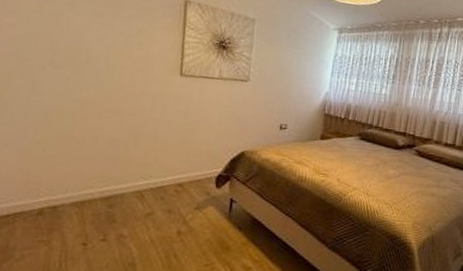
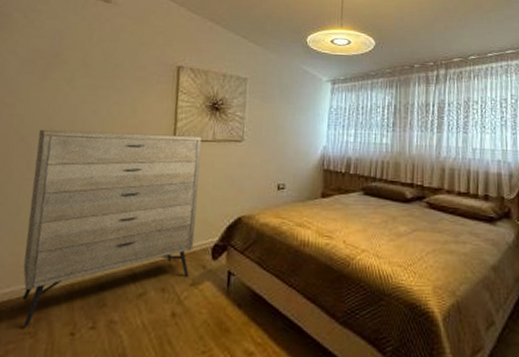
dresser: none [33,52,209,236] -> present [22,129,202,327]

